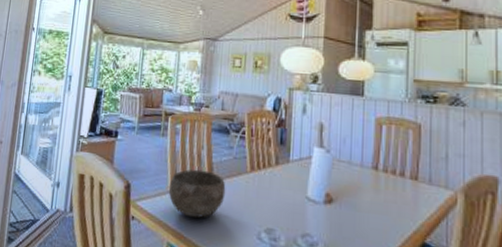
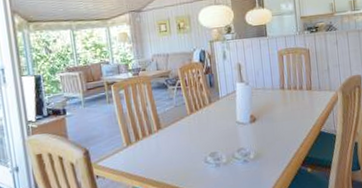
bowl: present [168,169,226,219] -> none [123,122,174,162]

